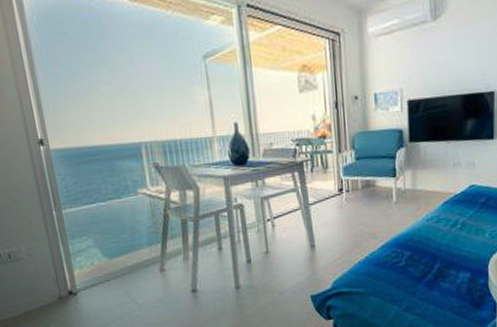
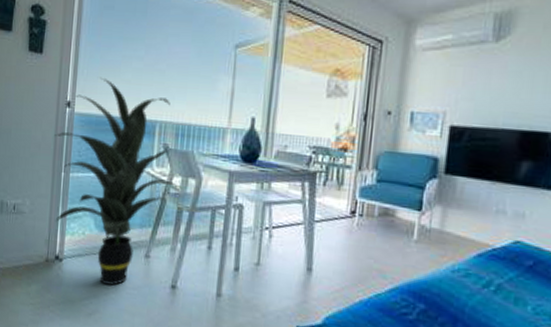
indoor plant: none [34,108,182,305] -> present [55,77,182,286]

